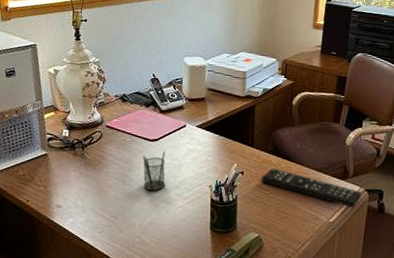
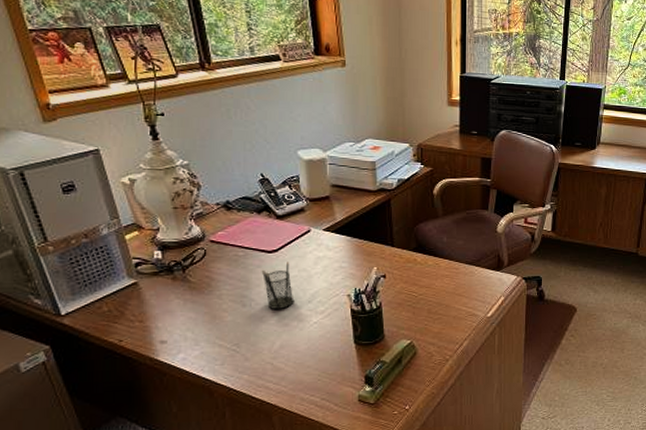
remote control: present [261,168,361,208] -> none [406,267,519,299]

